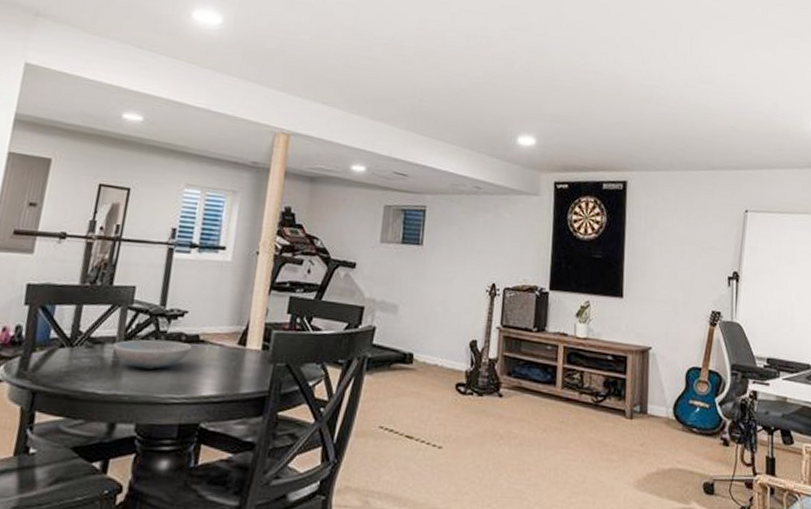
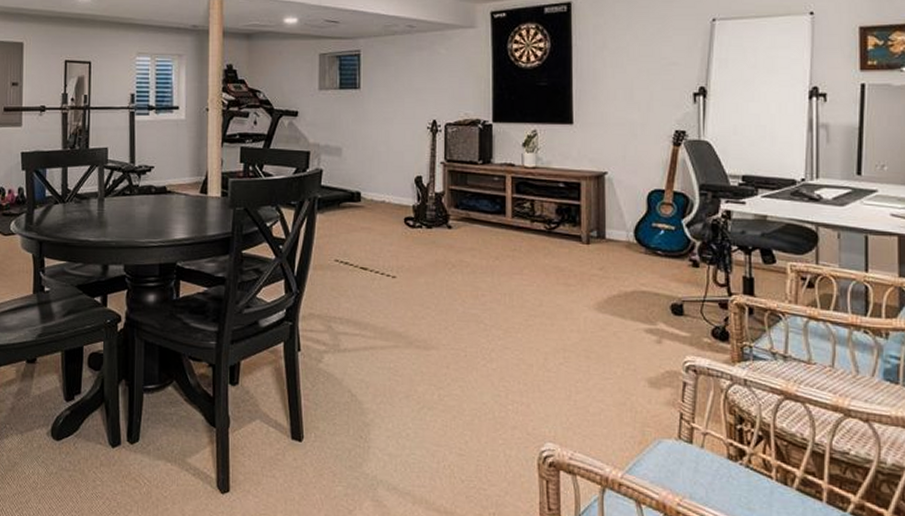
dish: present [113,339,192,369] -> none [96,193,162,218]

